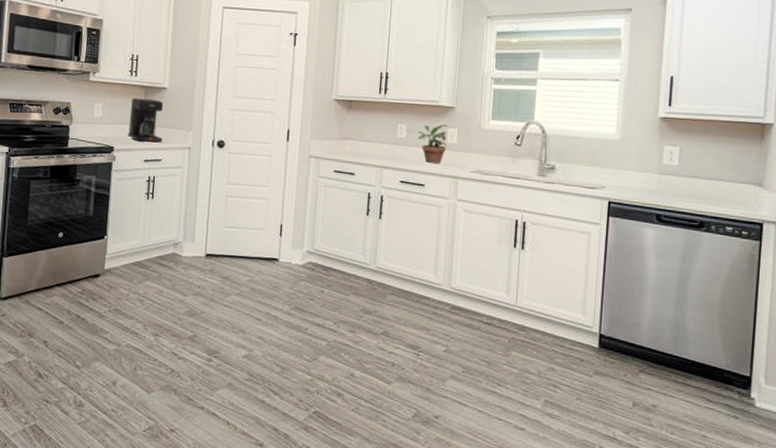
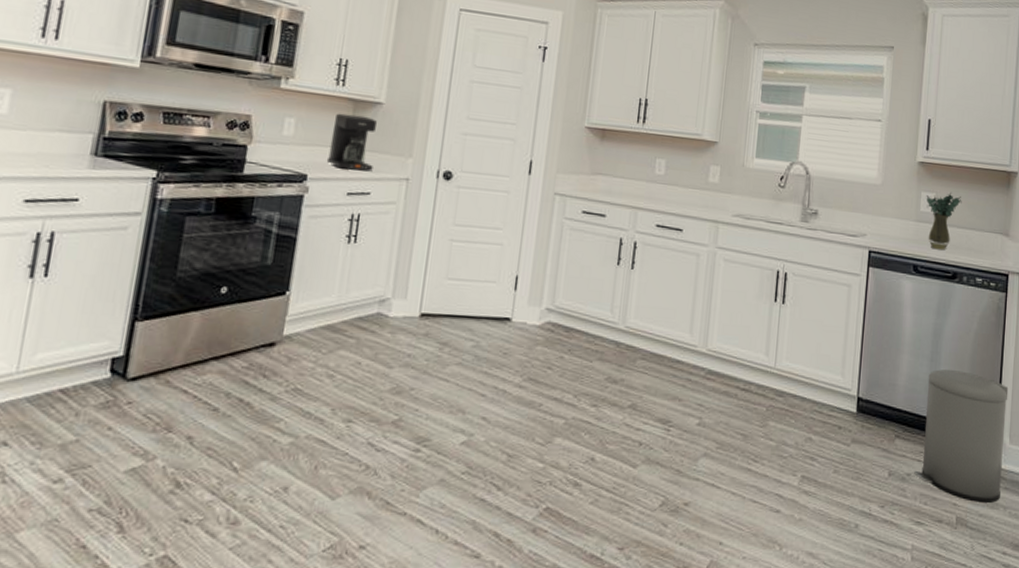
potted plant: present [418,124,448,165] -> none [678,161,710,207]
pedal bin: none [660,311,764,438] -> present [914,369,1009,503]
vase: none [669,145,709,201] -> present [926,192,962,251]

